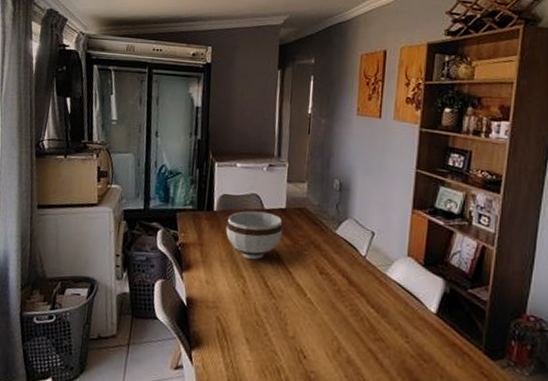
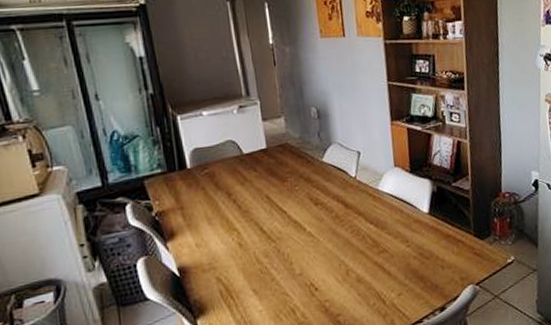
bowl: present [225,210,283,260] -> none [205,156,269,210]

